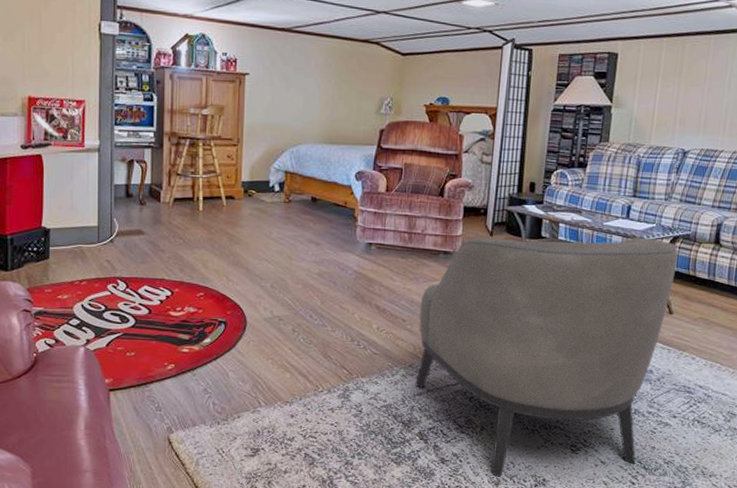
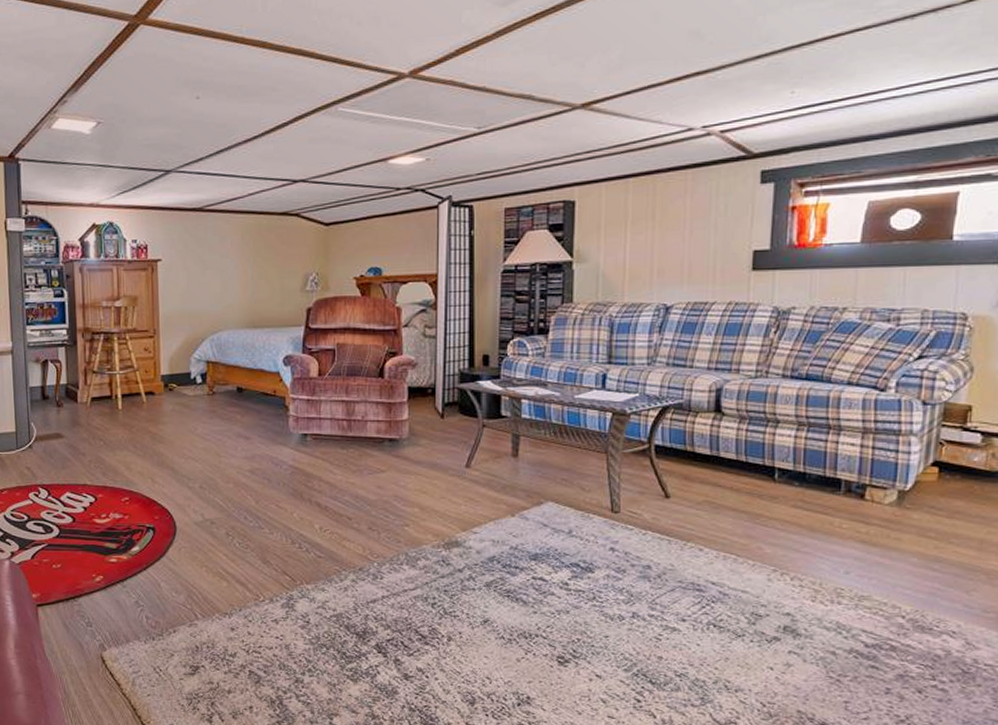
armchair: present [415,237,678,477] -> none [366,410,670,695]

